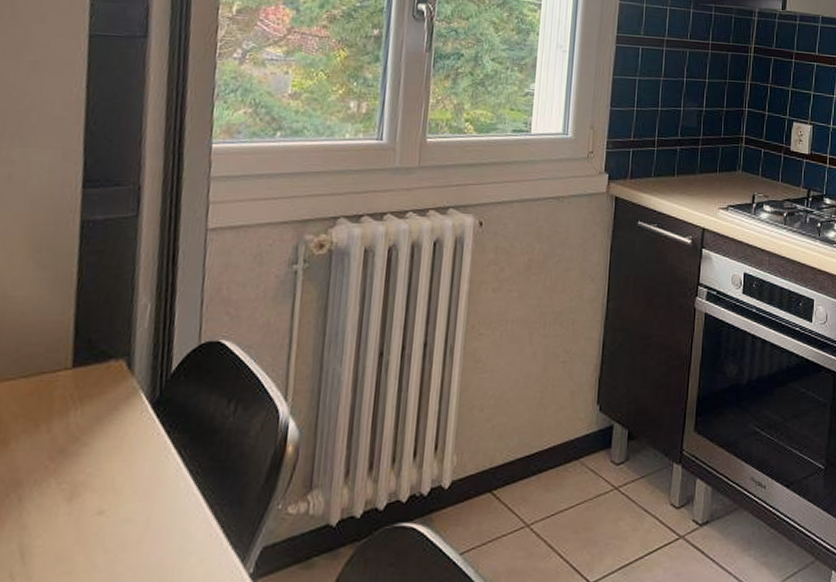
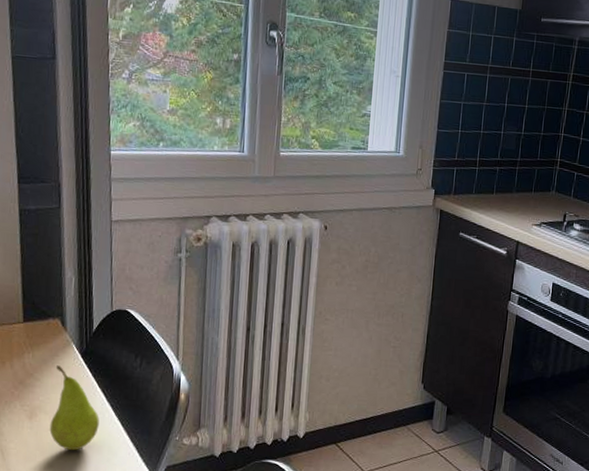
fruit: none [96,422,172,541] -> present [49,365,99,451]

